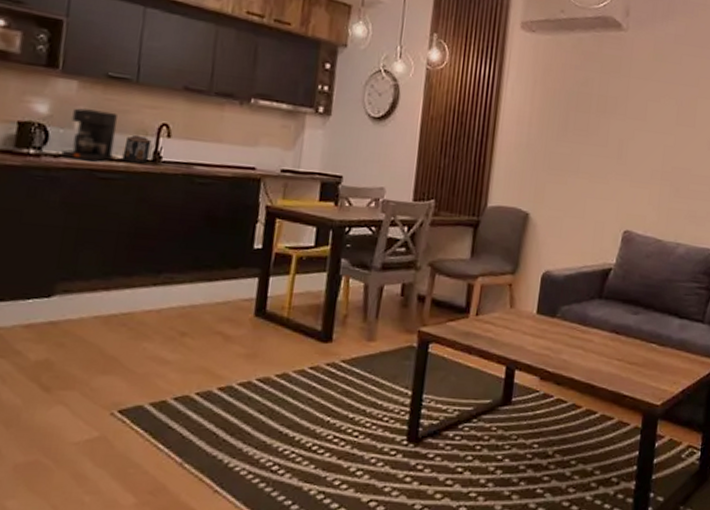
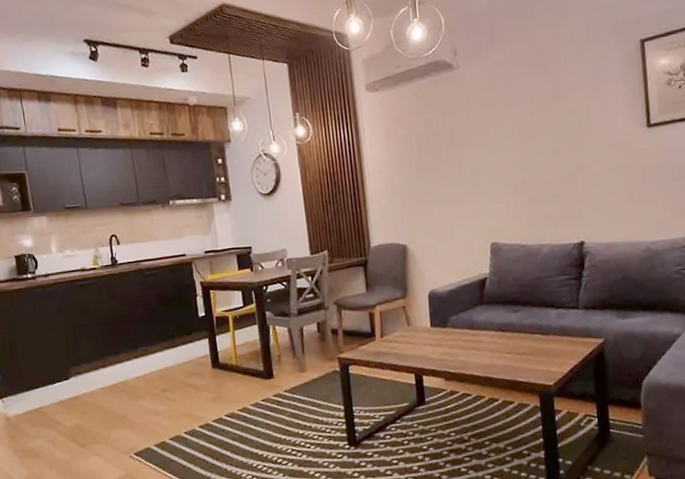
coffee maker: present [61,108,117,162] -> none [49,234,84,275]
canister: present [120,135,152,164] -> none [89,248,109,270]

